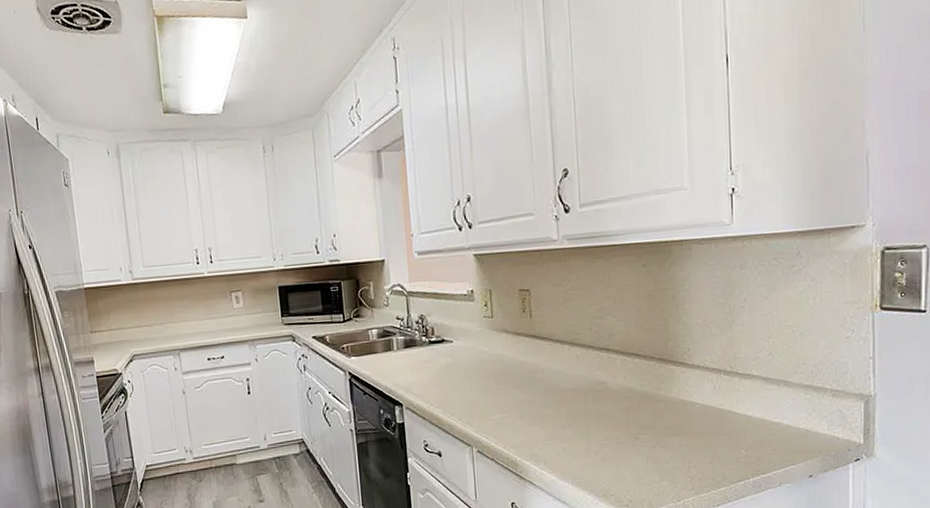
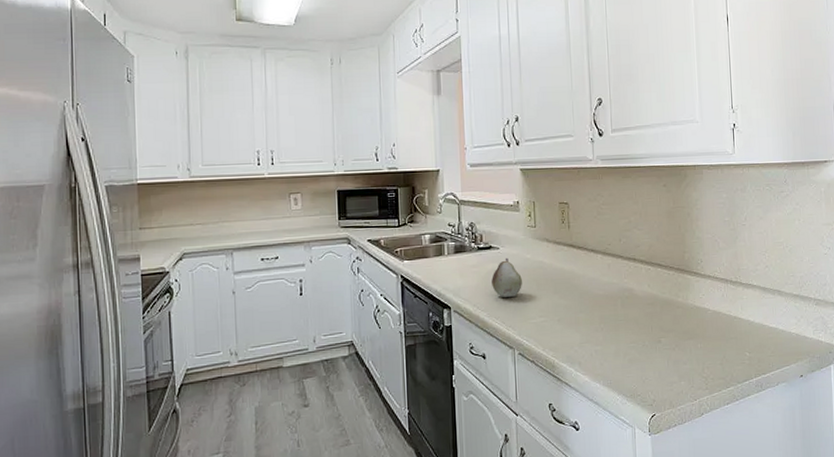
fruit: none [445,351,479,393] -> present [492,257,522,297]

